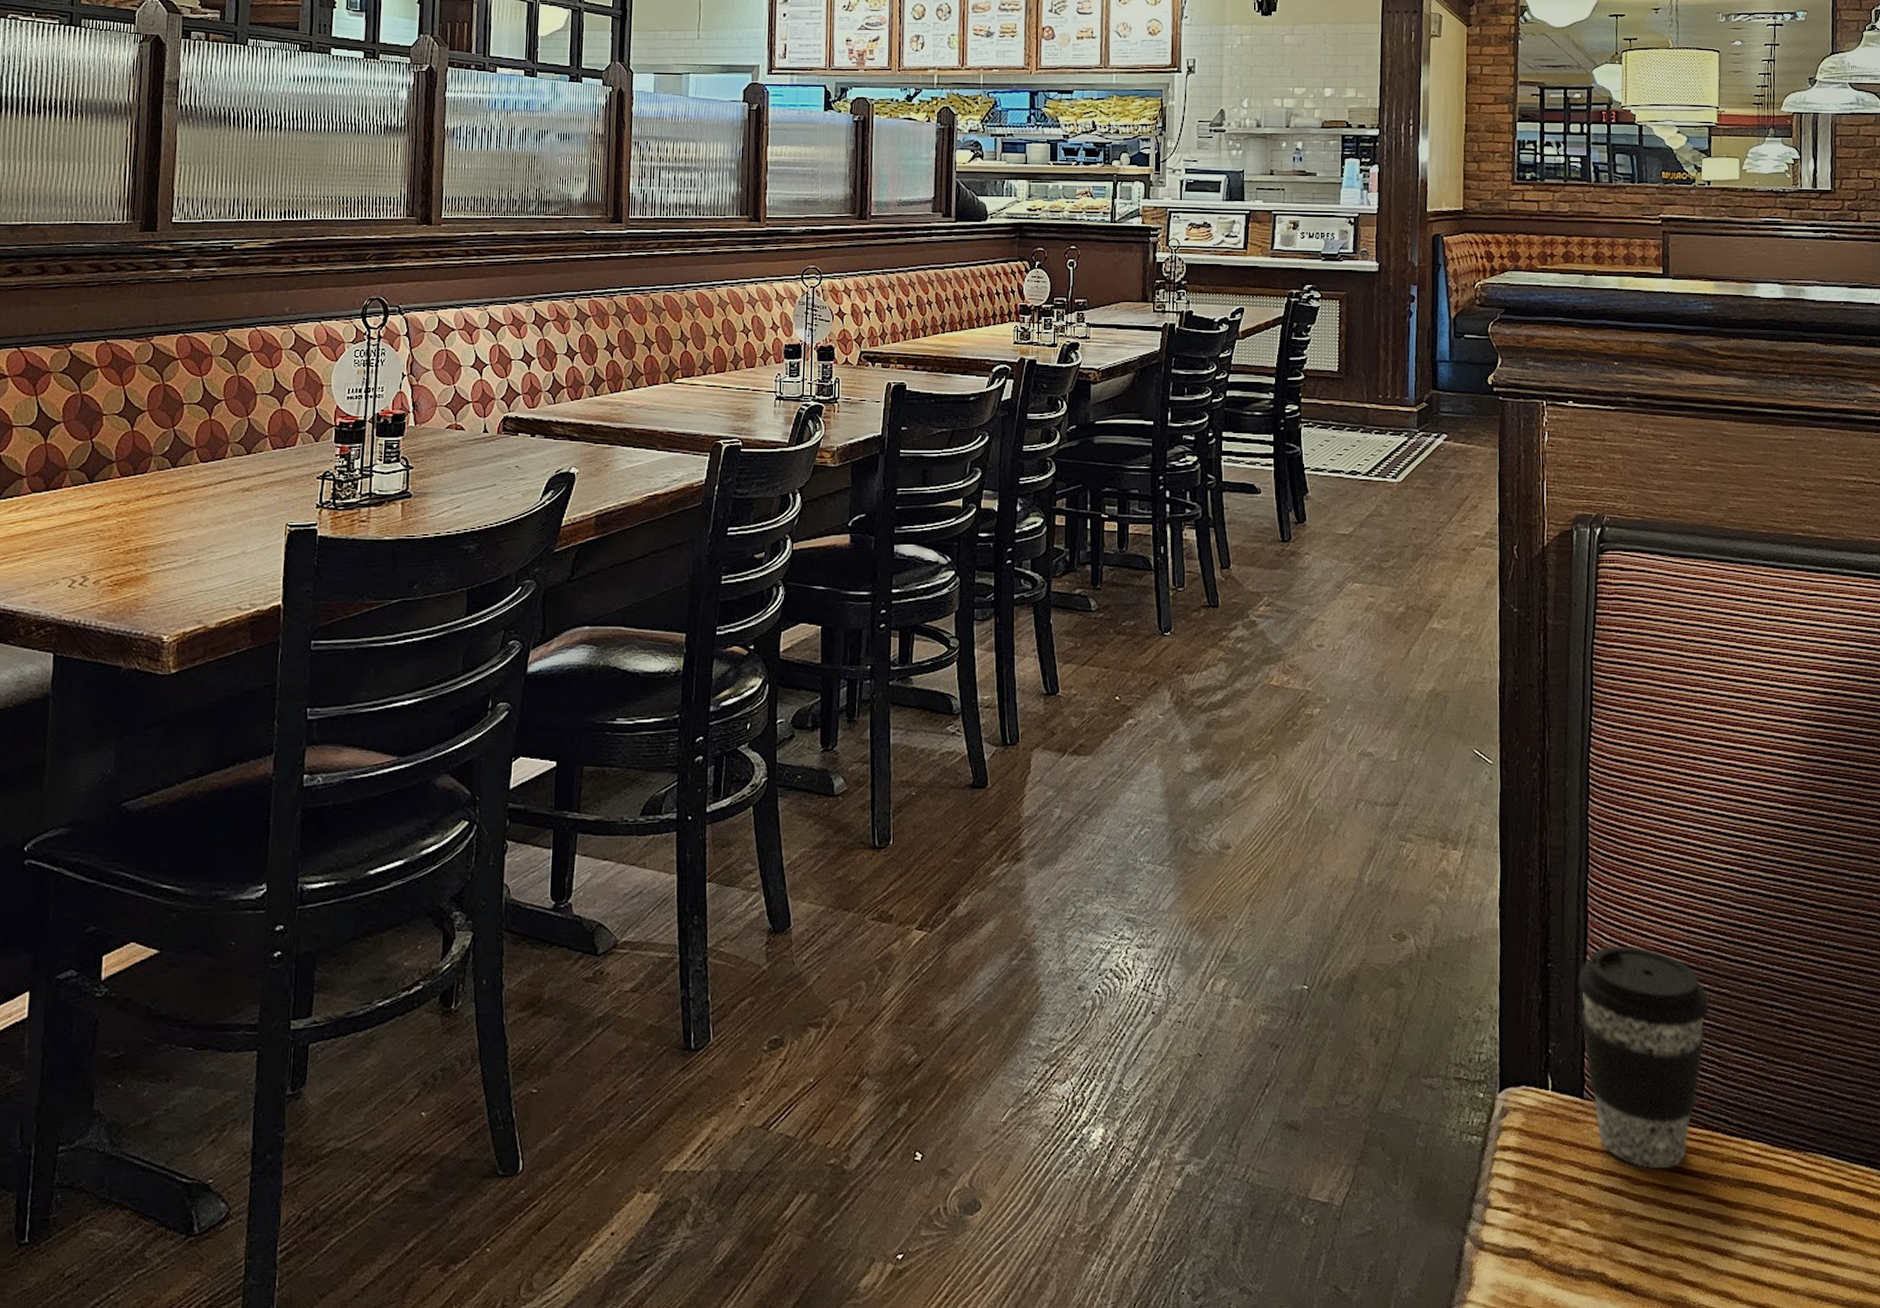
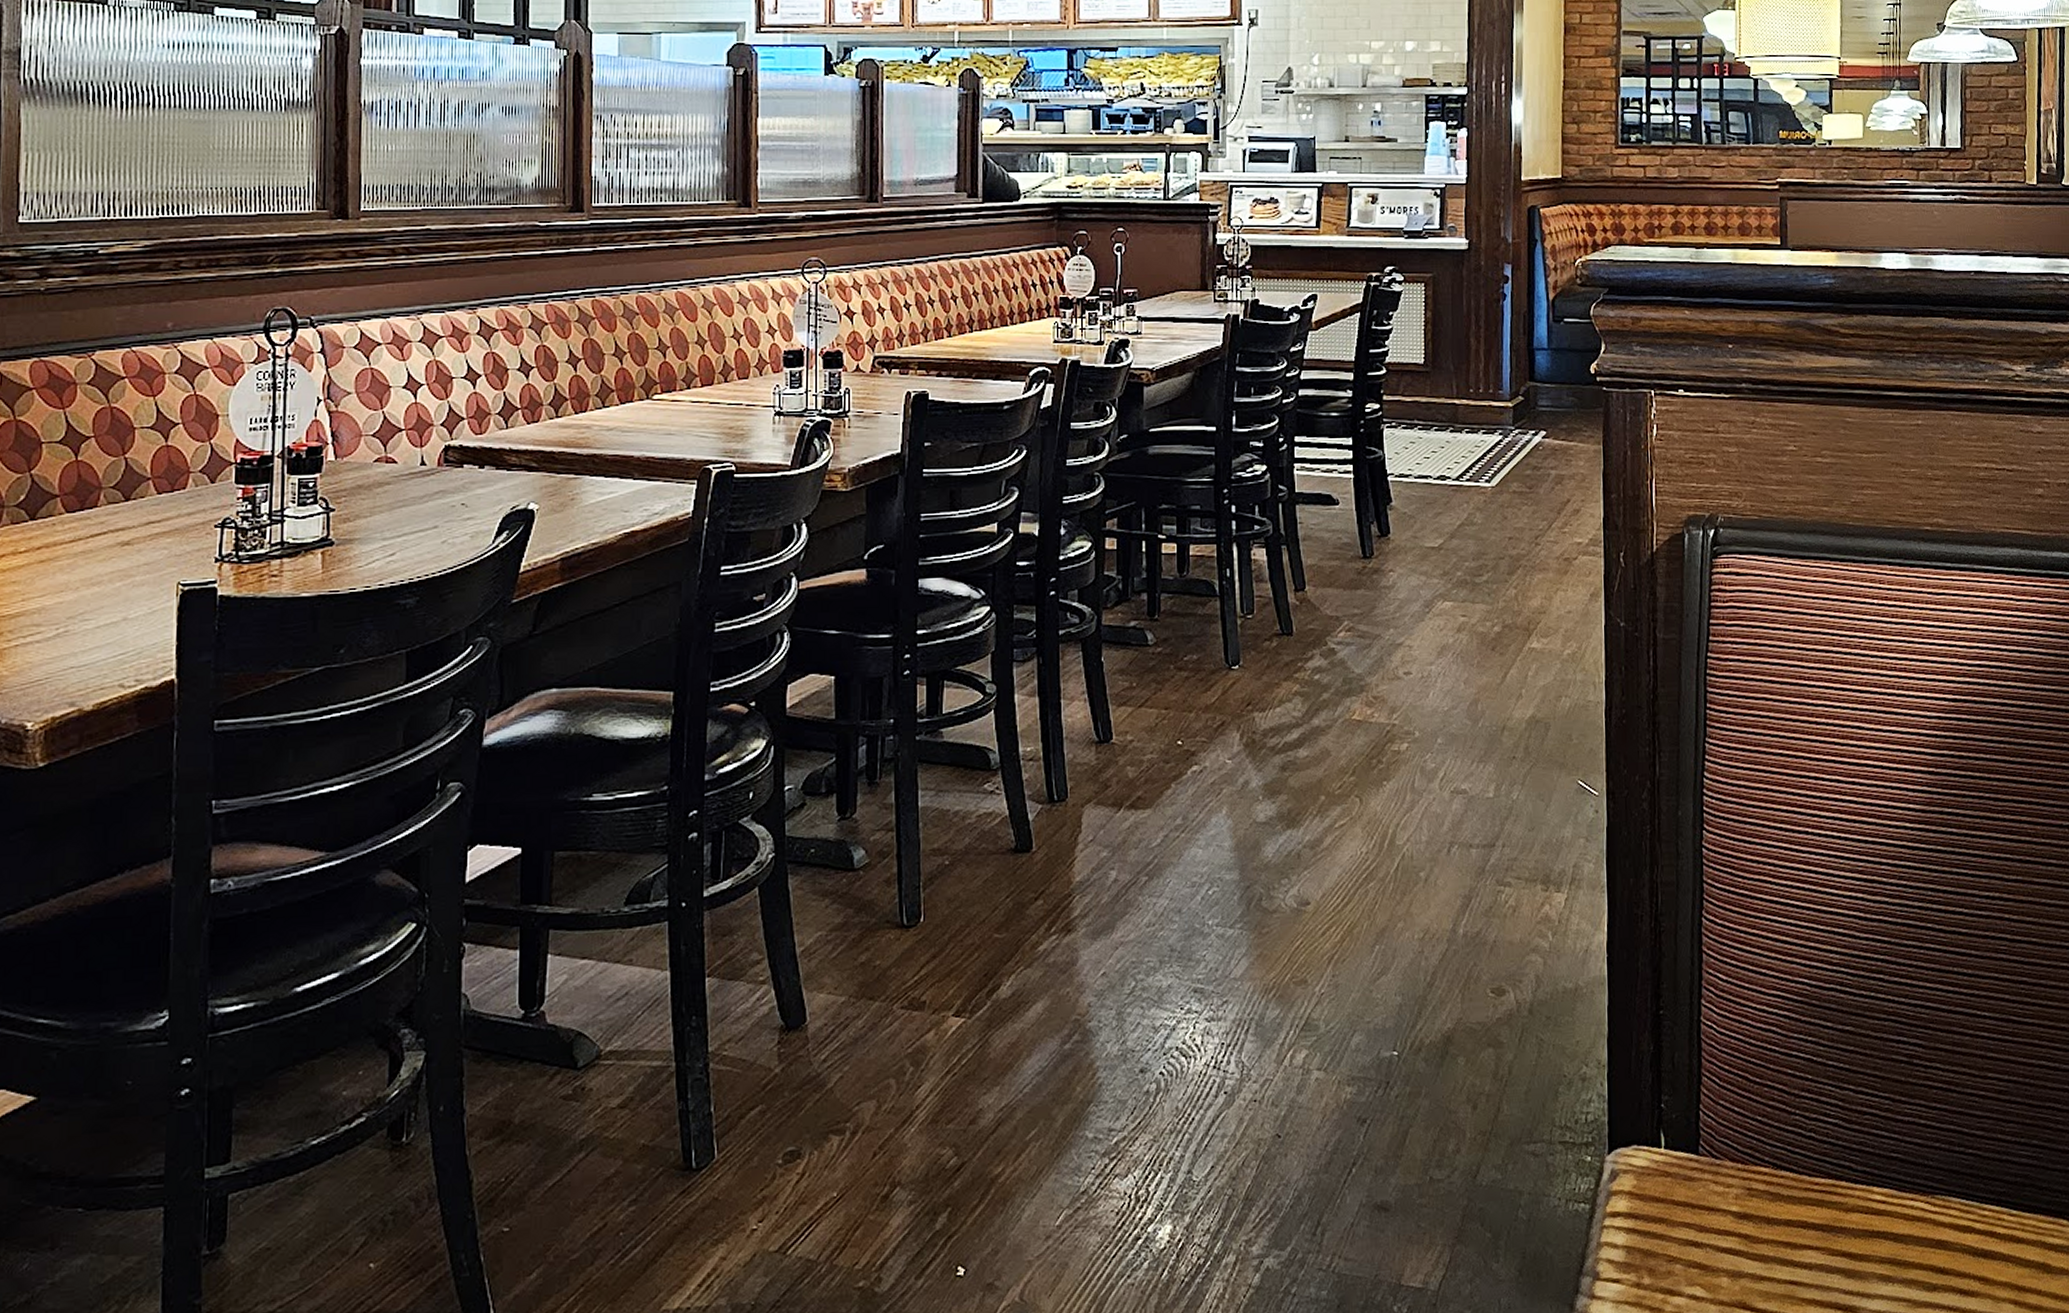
coffee cup: present [1578,945,1710,1169] -> none [1692,985,1833,1224]

